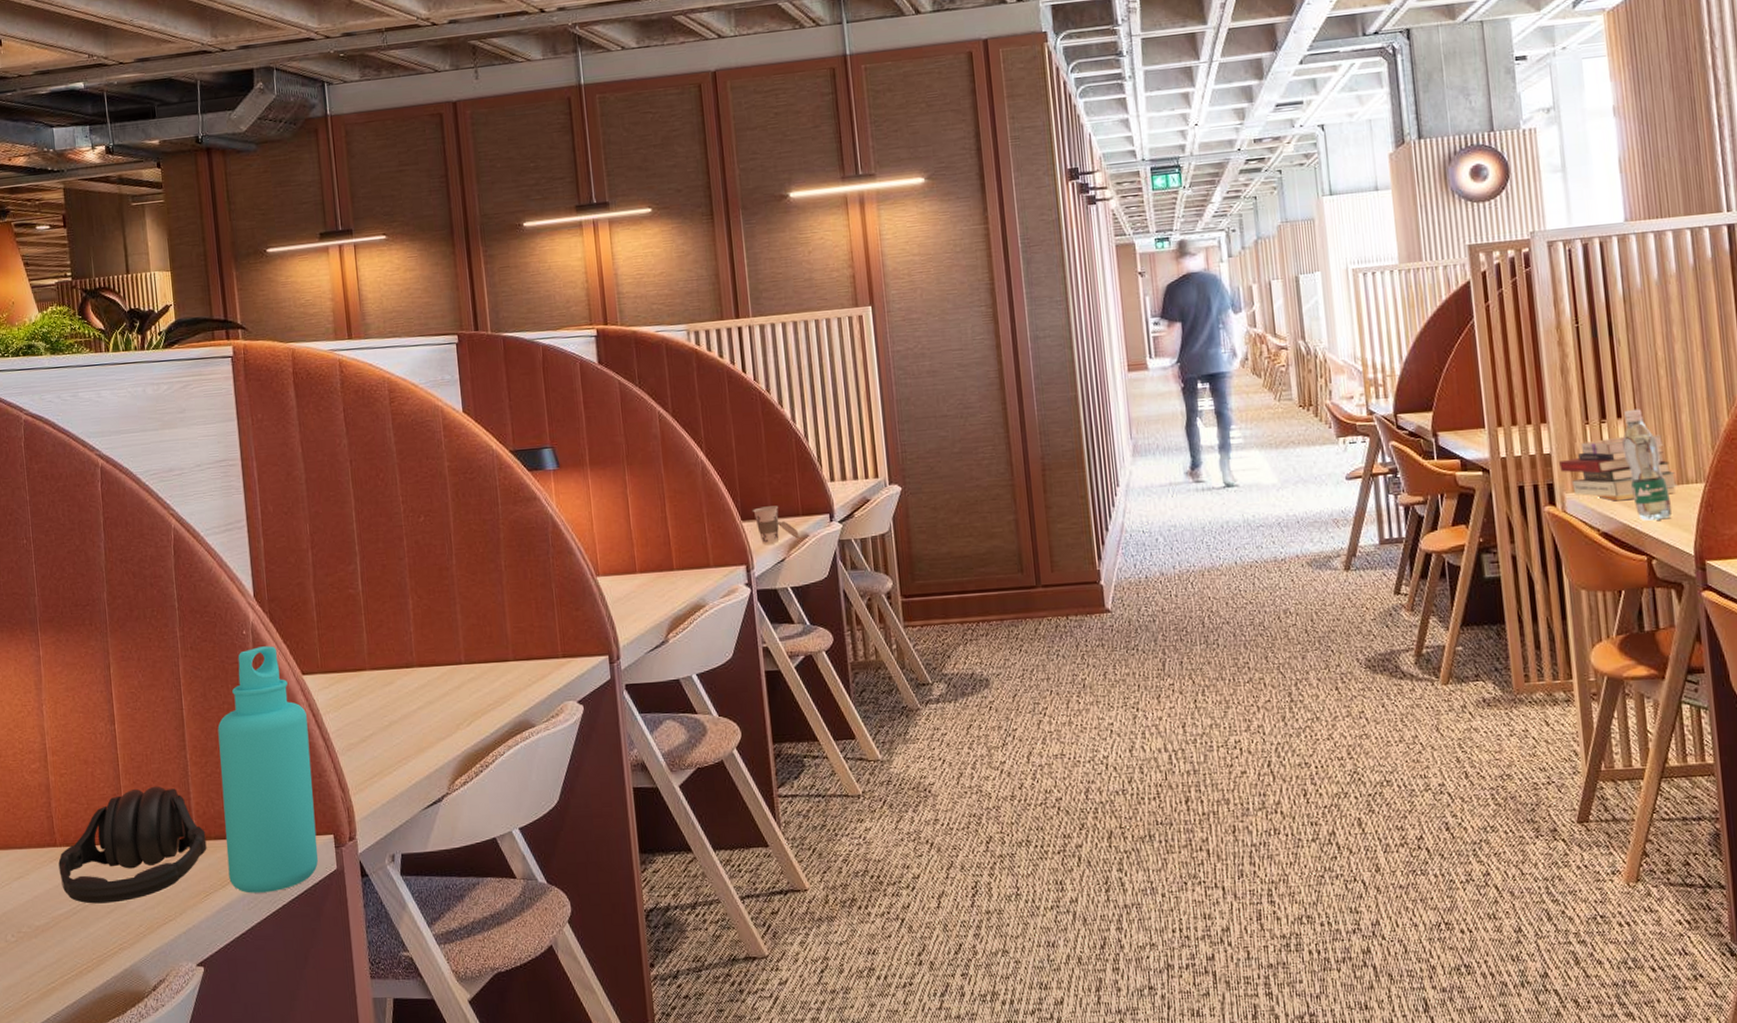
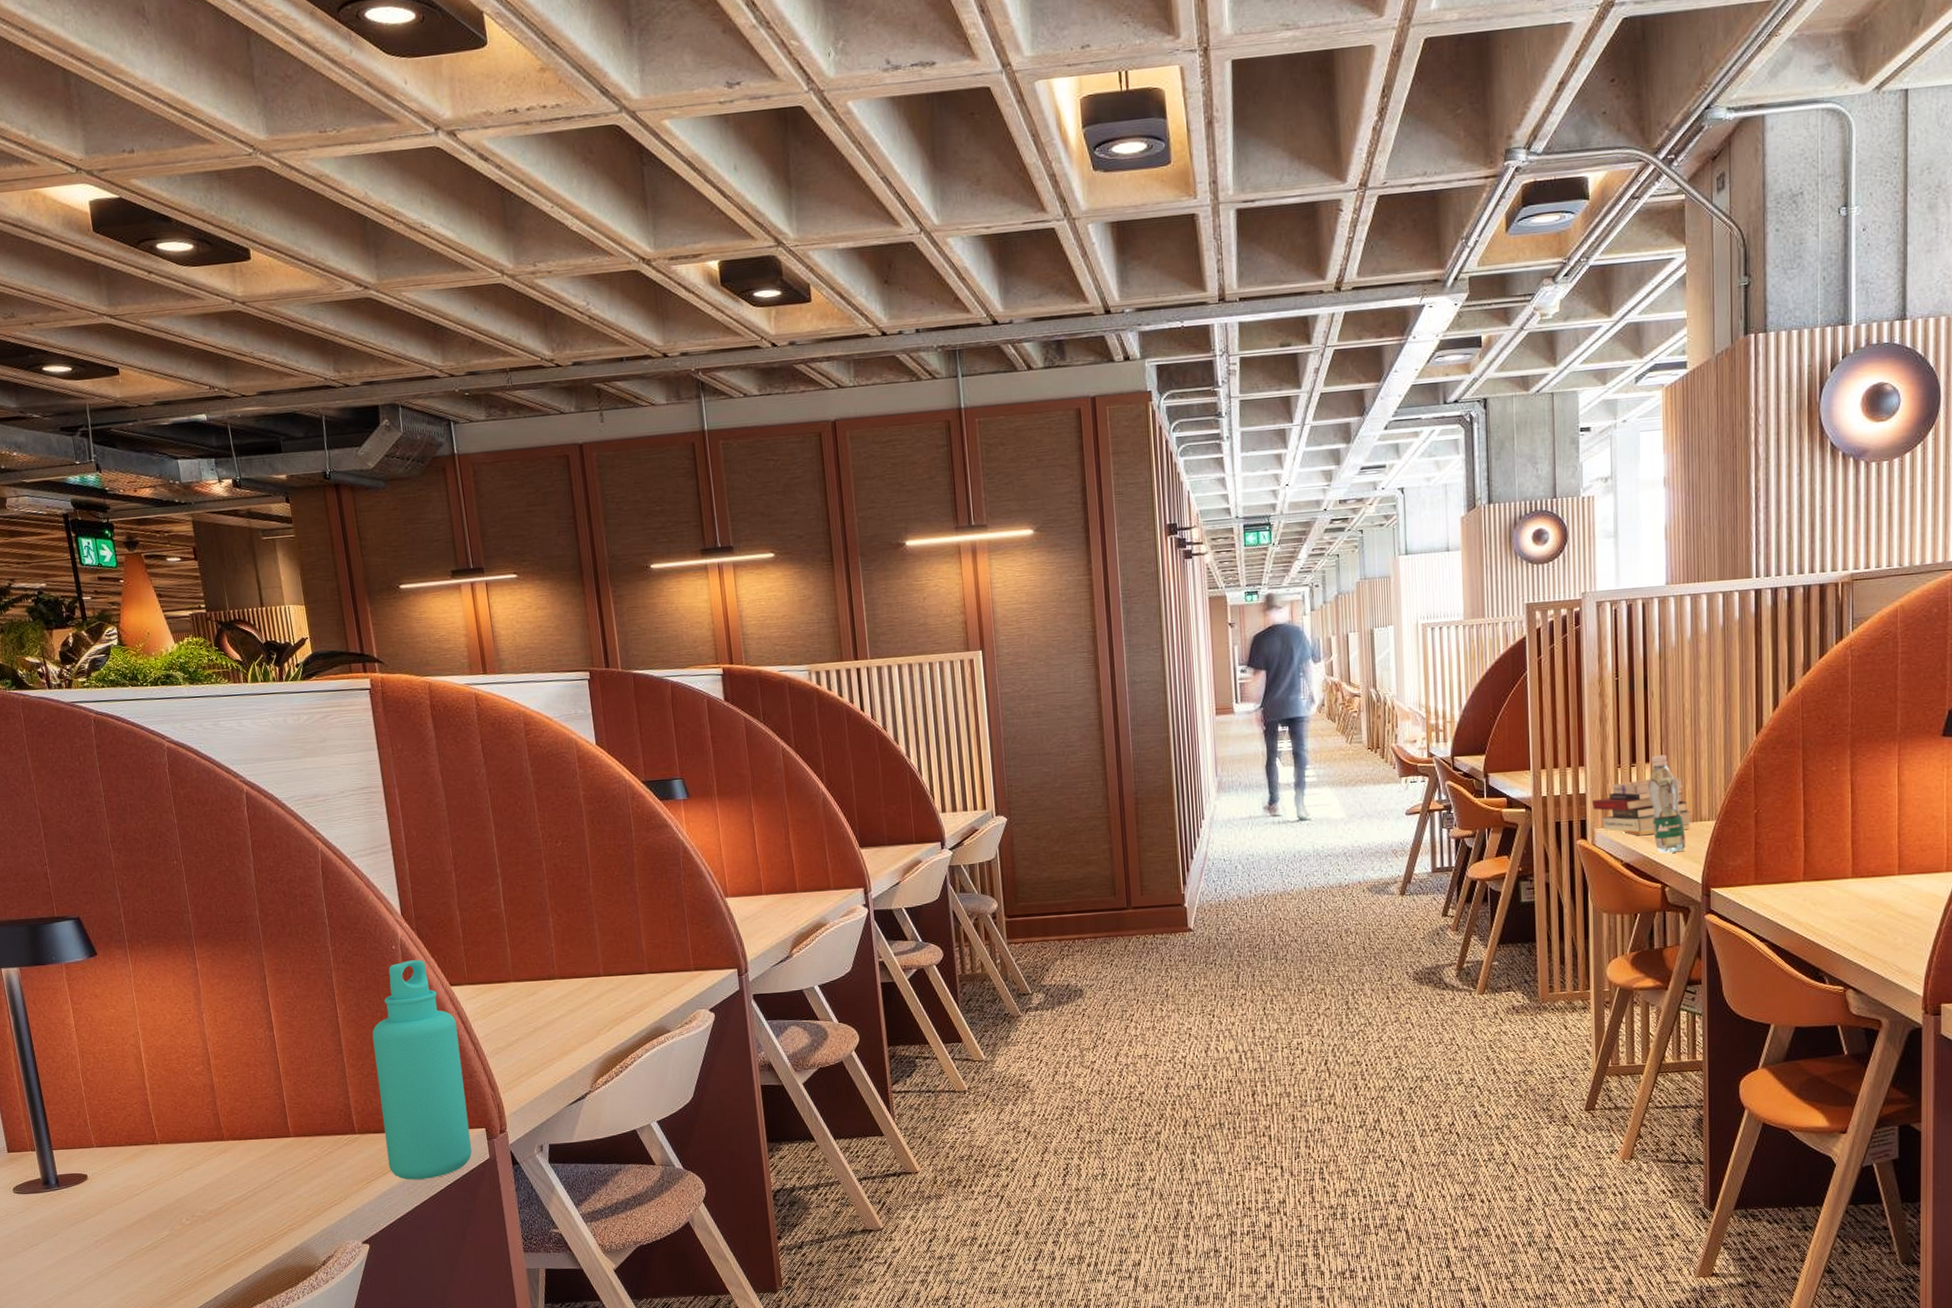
headphones: present [58,786,207,904] -> none [226,1086,367,1191]
cup: present [753,505,800,544] -> none [870,834,913,869]

